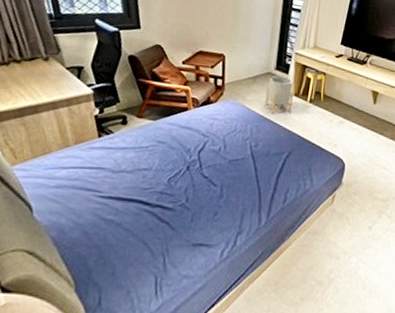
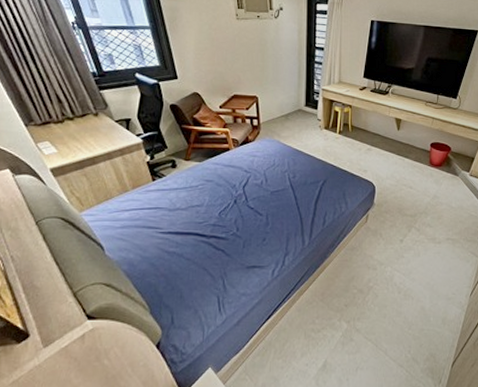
planter: present [264,75,294,113] -> none [298,111,324,146]

